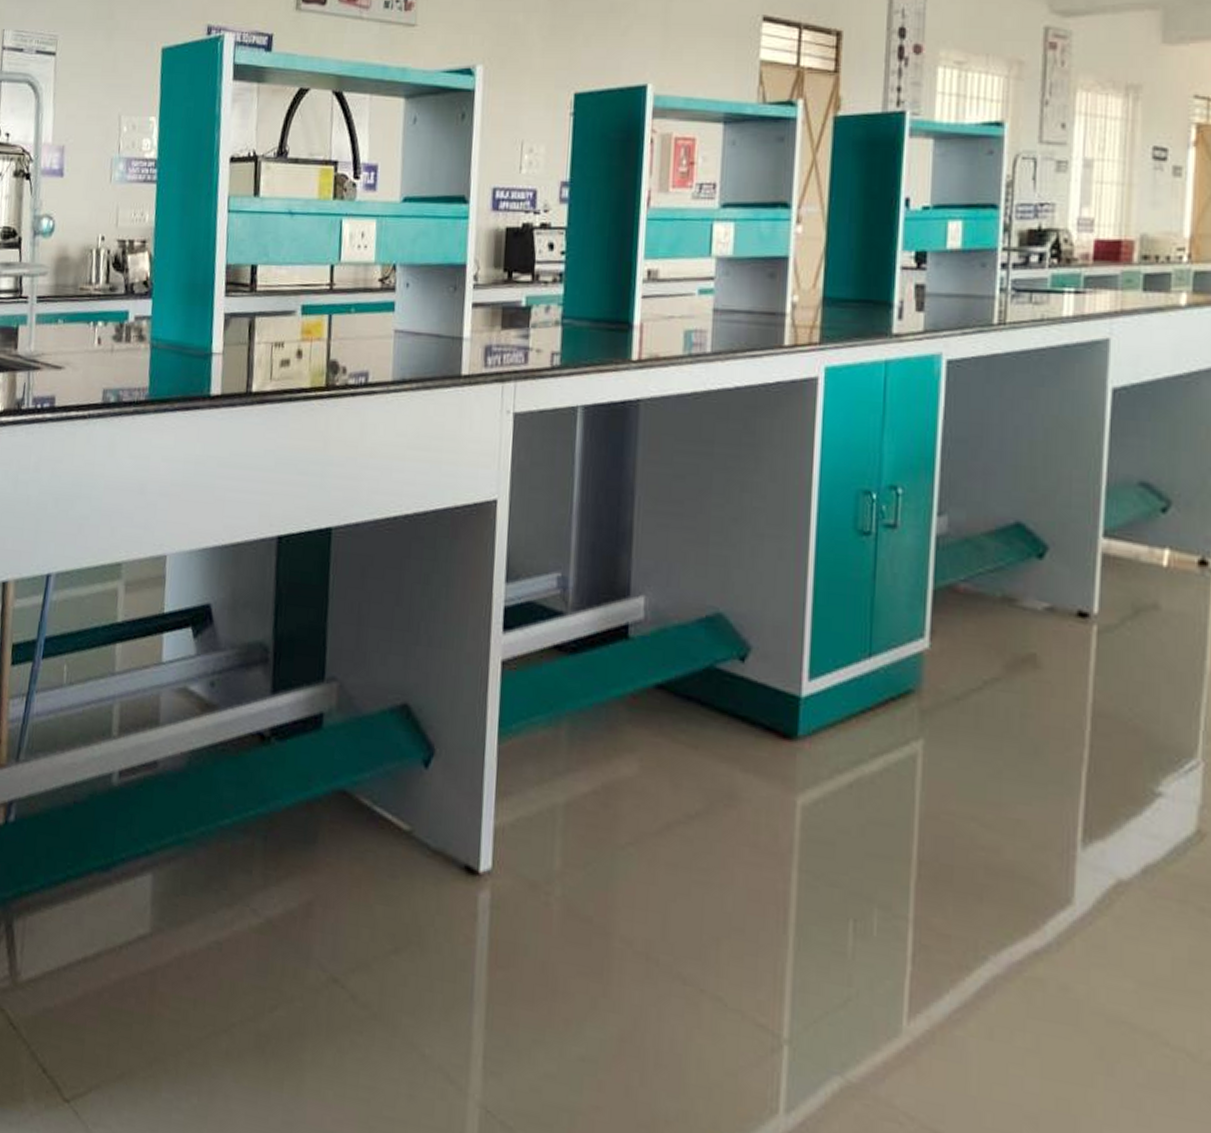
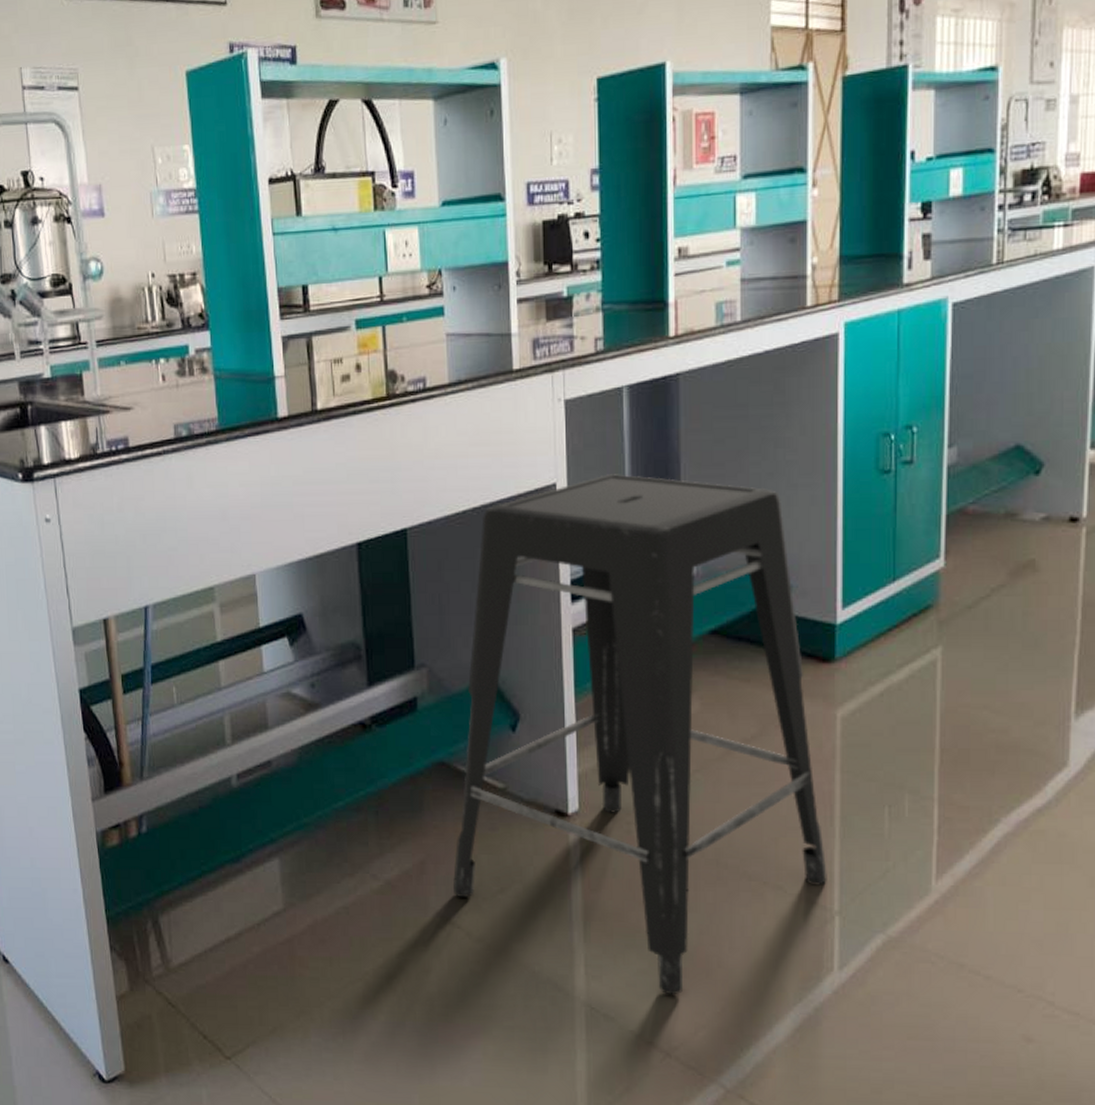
stool: none [341,497,777,1112] -> present [453,474,827,995]

